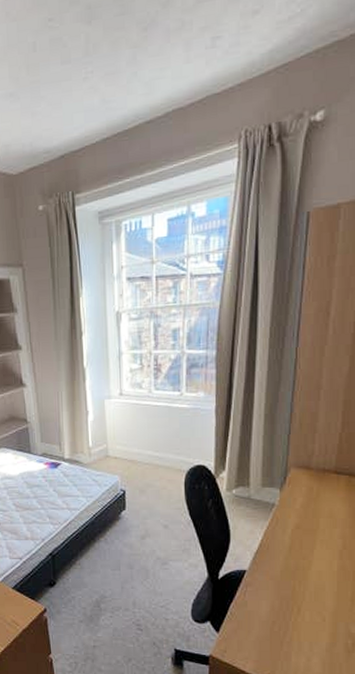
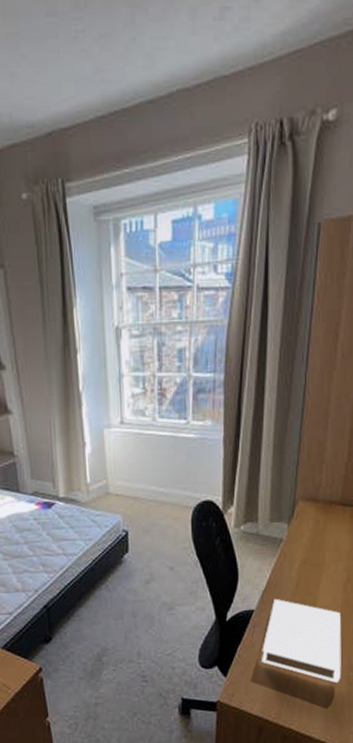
book: none [254,561,338,649] -> present [262,599,342,683]

